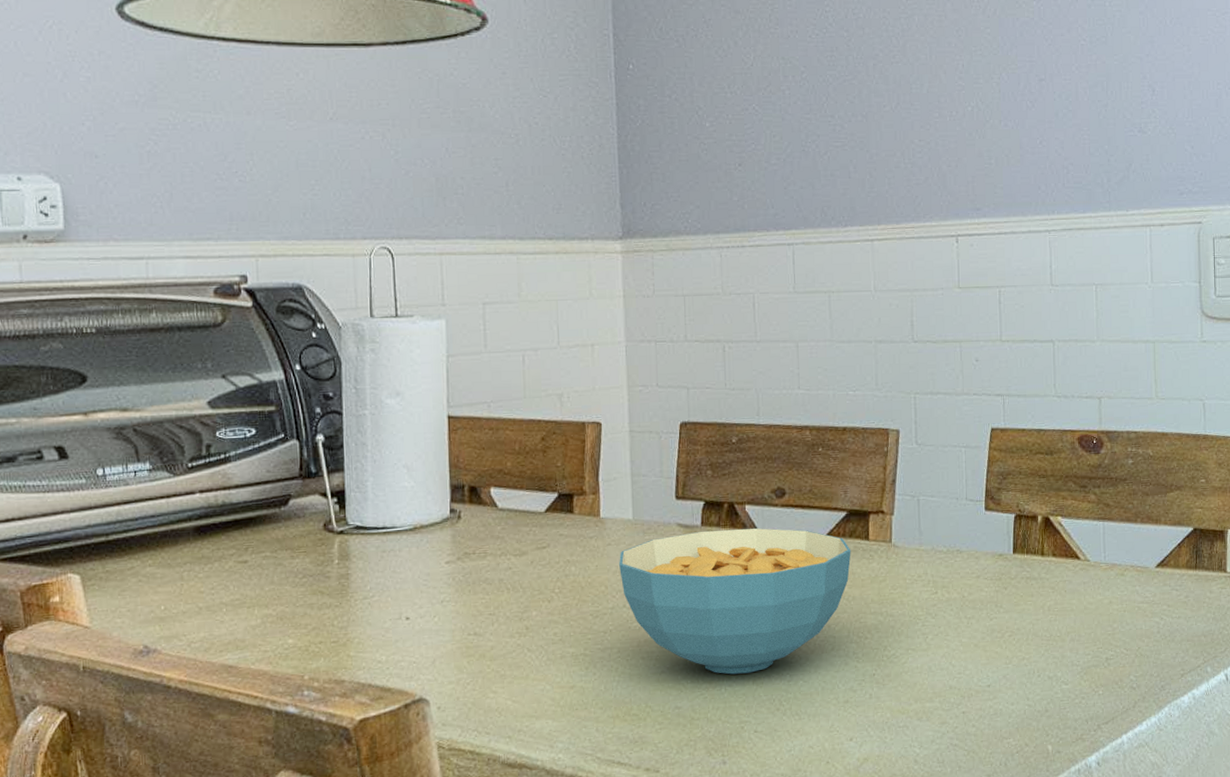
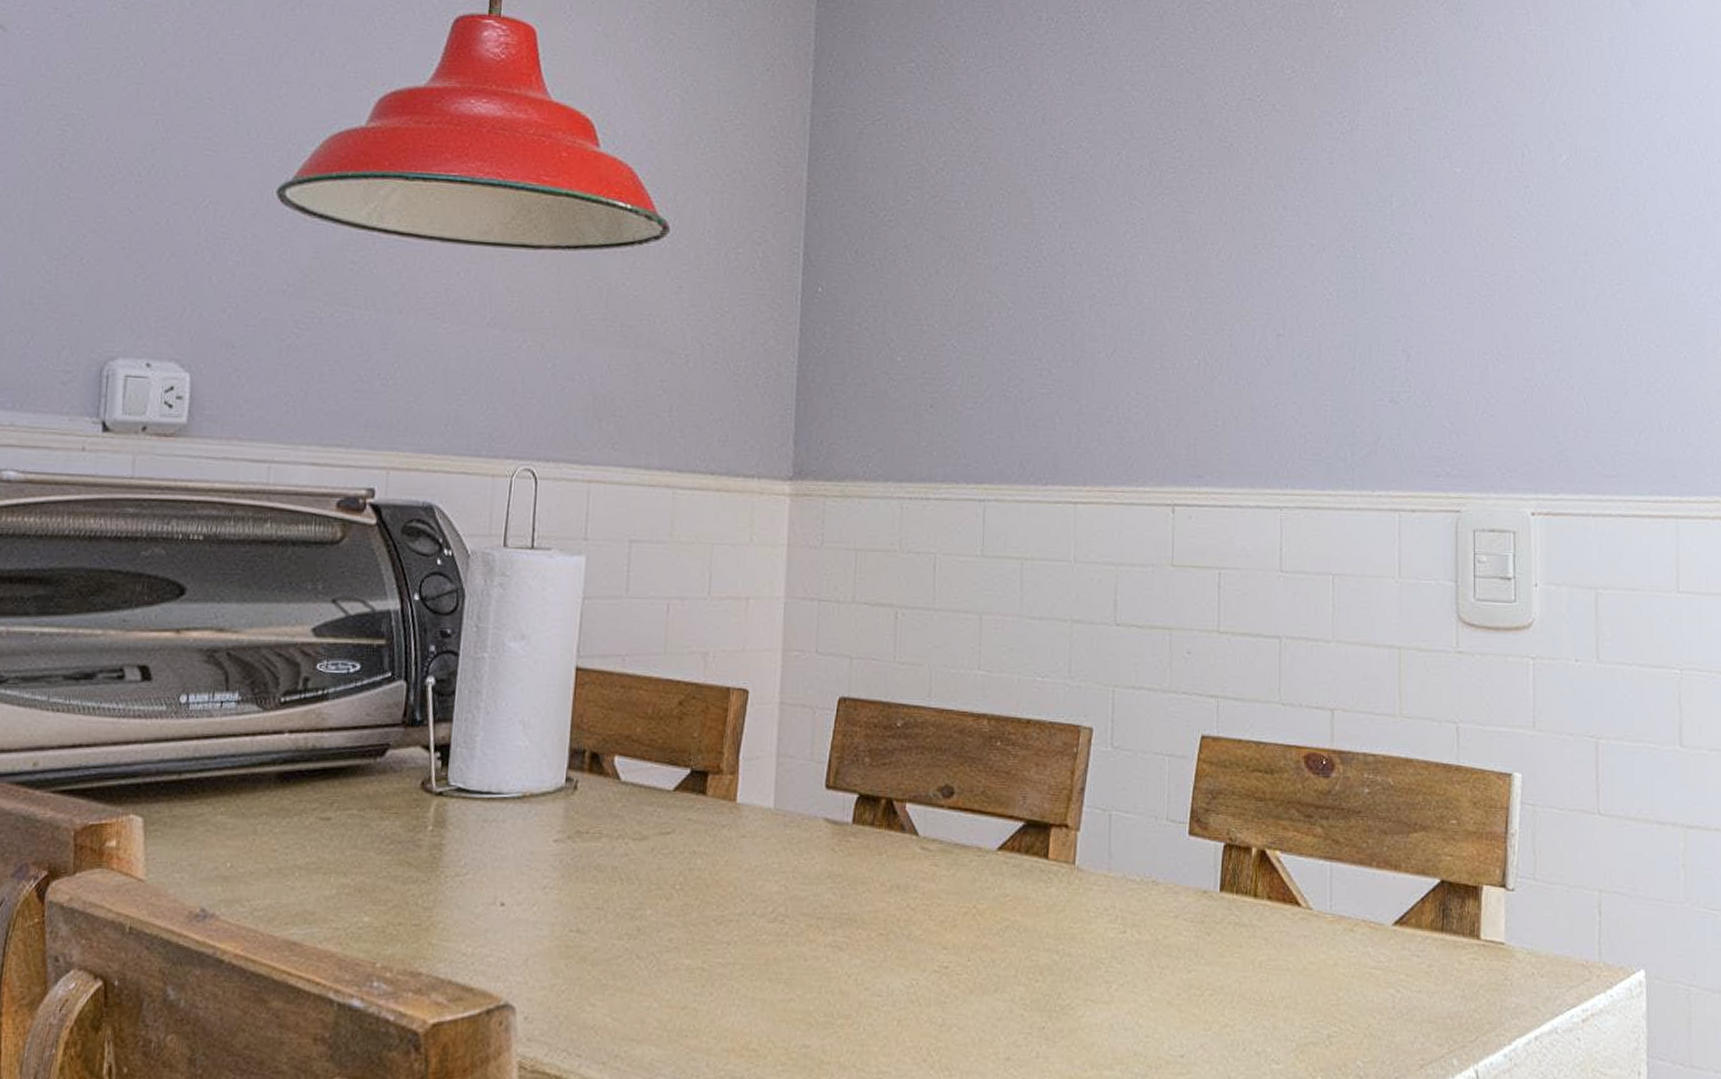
cereal bowl: present [619,528,851,675] -> none [752,829,1027,1011]

